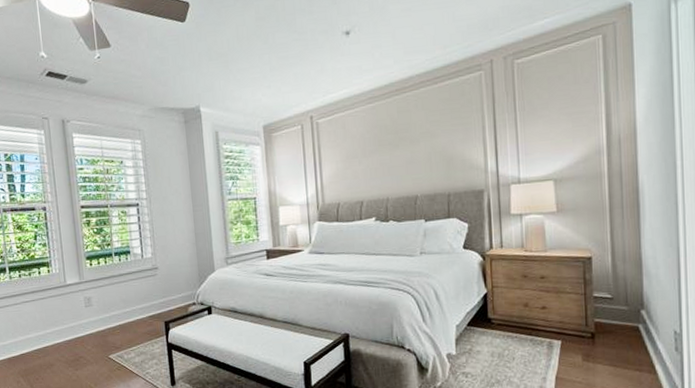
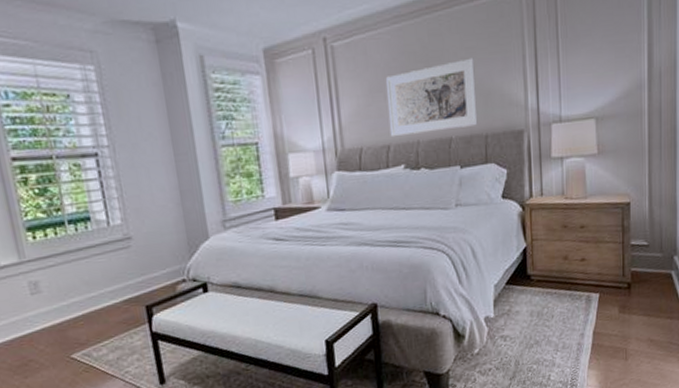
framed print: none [360,129,441,194] -> present [385,57,478,136]

